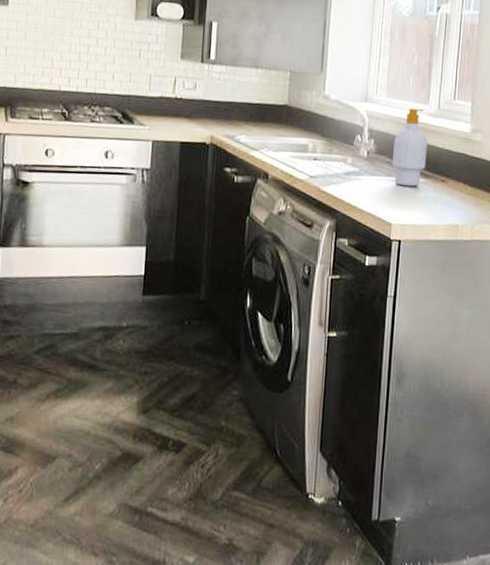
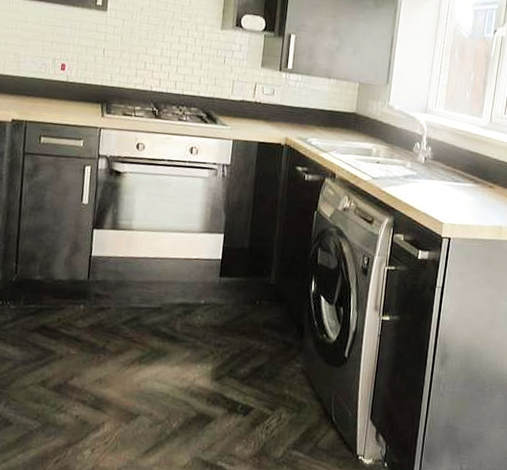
soap bottle: present [391,109,428,187] -> none [446,121,479,191]

